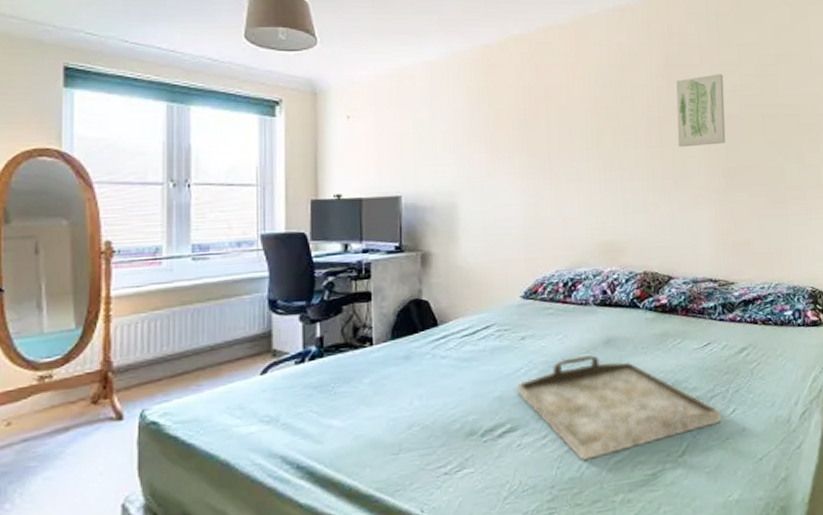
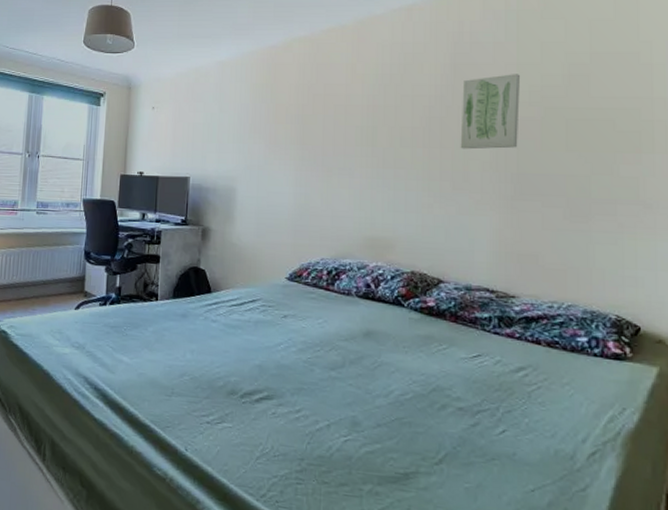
serving tray: present [517,354,722,461] -> none [276,342,489,444]

